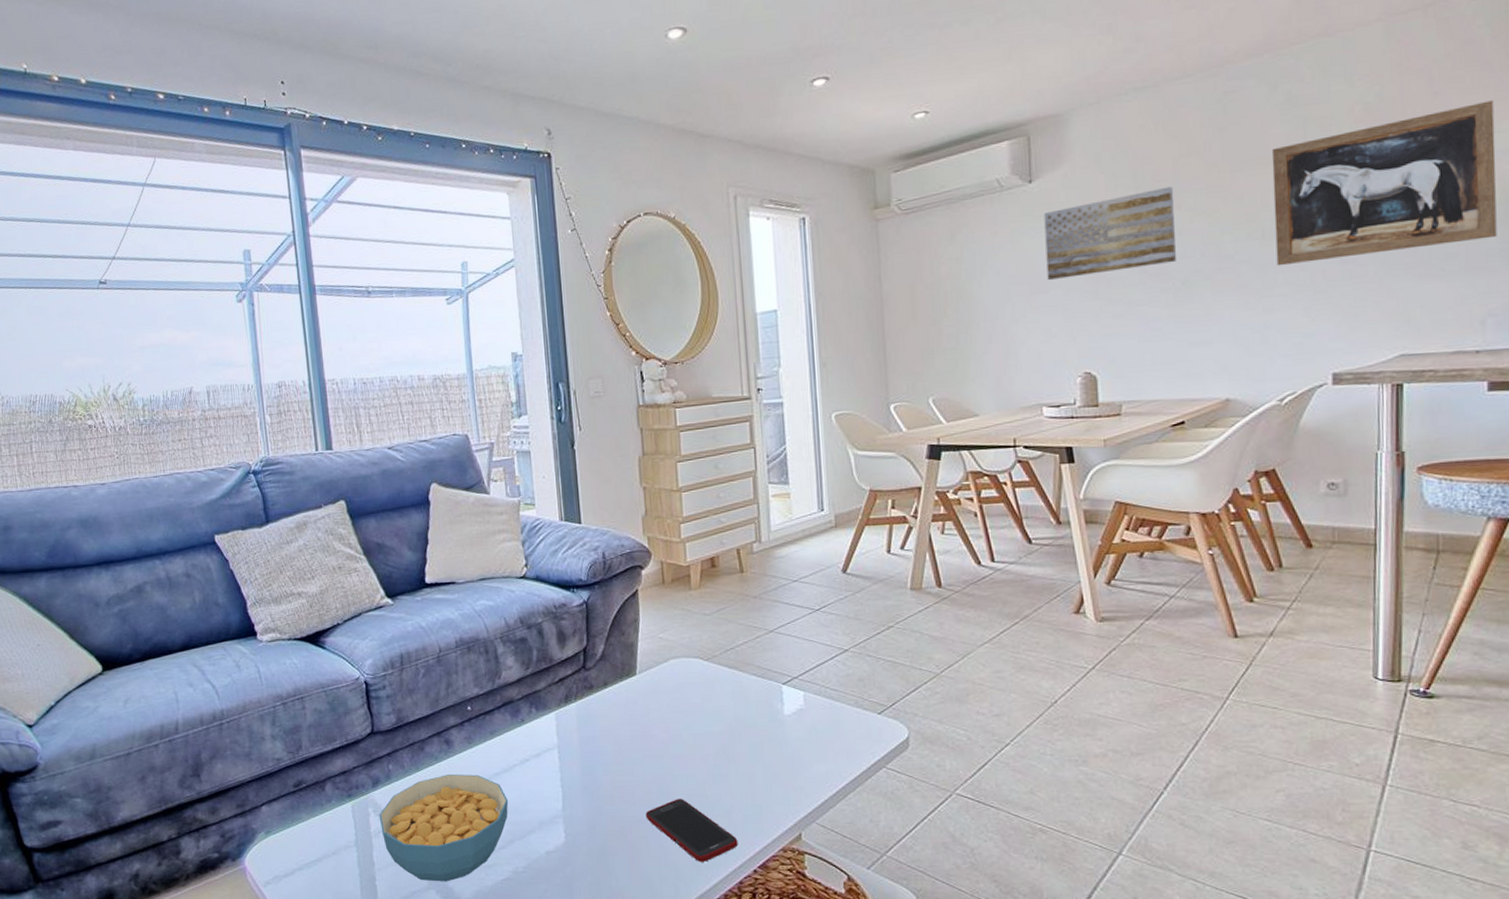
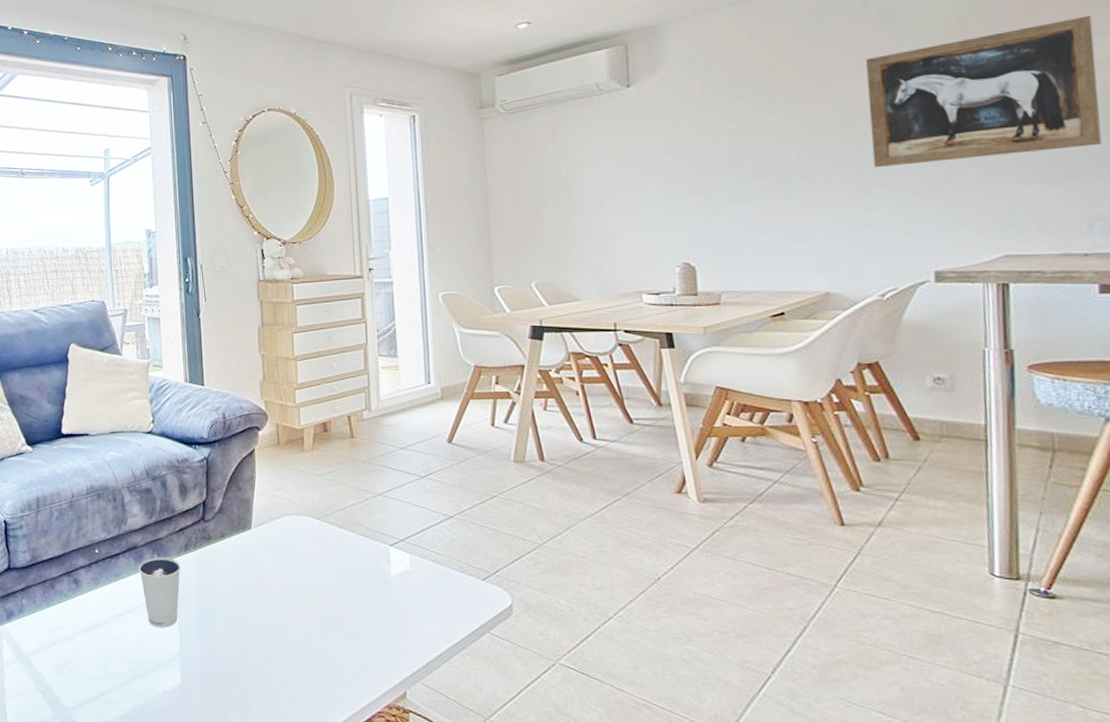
cereal bowl: present [379,773,509,882] -> none [11,611,130,714]
dixie cup: none [515,710,562,784] -> present [138,557,181,627]
cell phone: present [645,799,738,862] -> none [257,650,345,713]
wall art: present [1044,186,1176,281] -> none [641,92,772,177]

